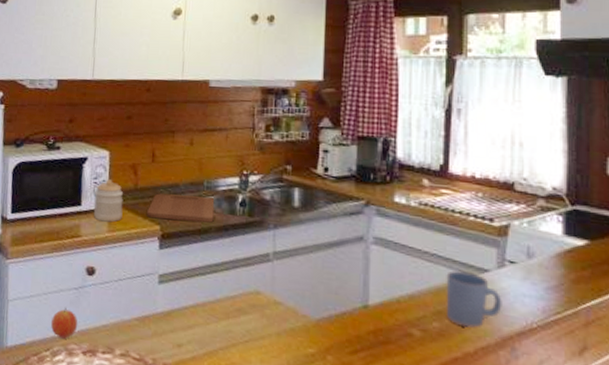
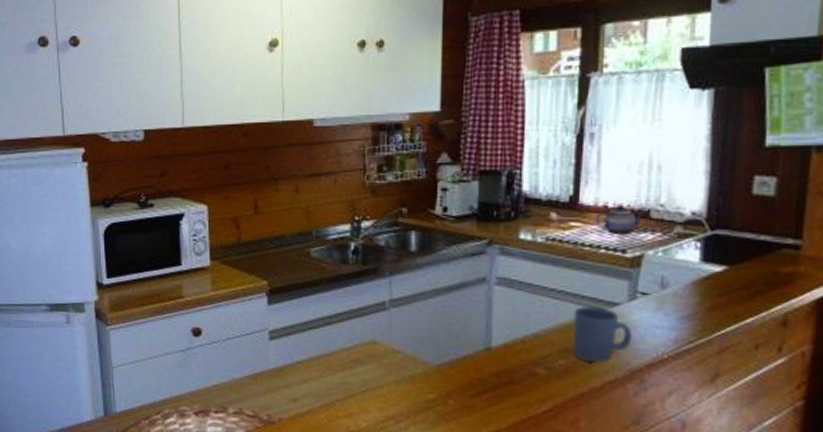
fruit: present [50,307,78,340] -> none [159,370,188,402]
jar: present [93,179,124,222] -> none [195,235,226,281]
cutting board: present [147,193,215,223] -> none [253,246,325,274]
teapot: none [464,177,509,204] -> present [595,206,645,234]

